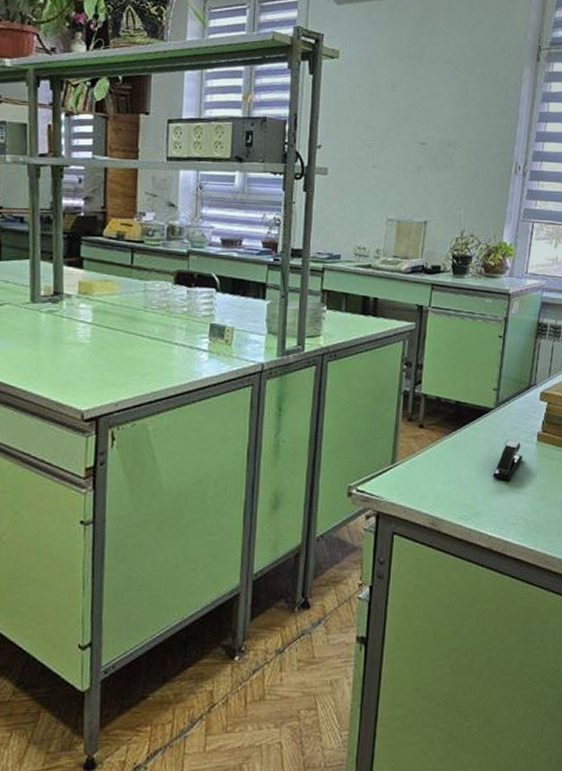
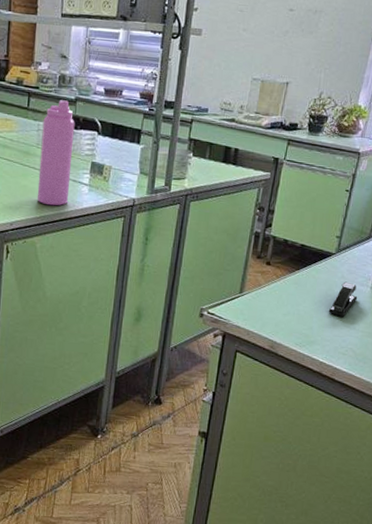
water bottle: none [146,254,189,379] -> present [37,100,75,206]

